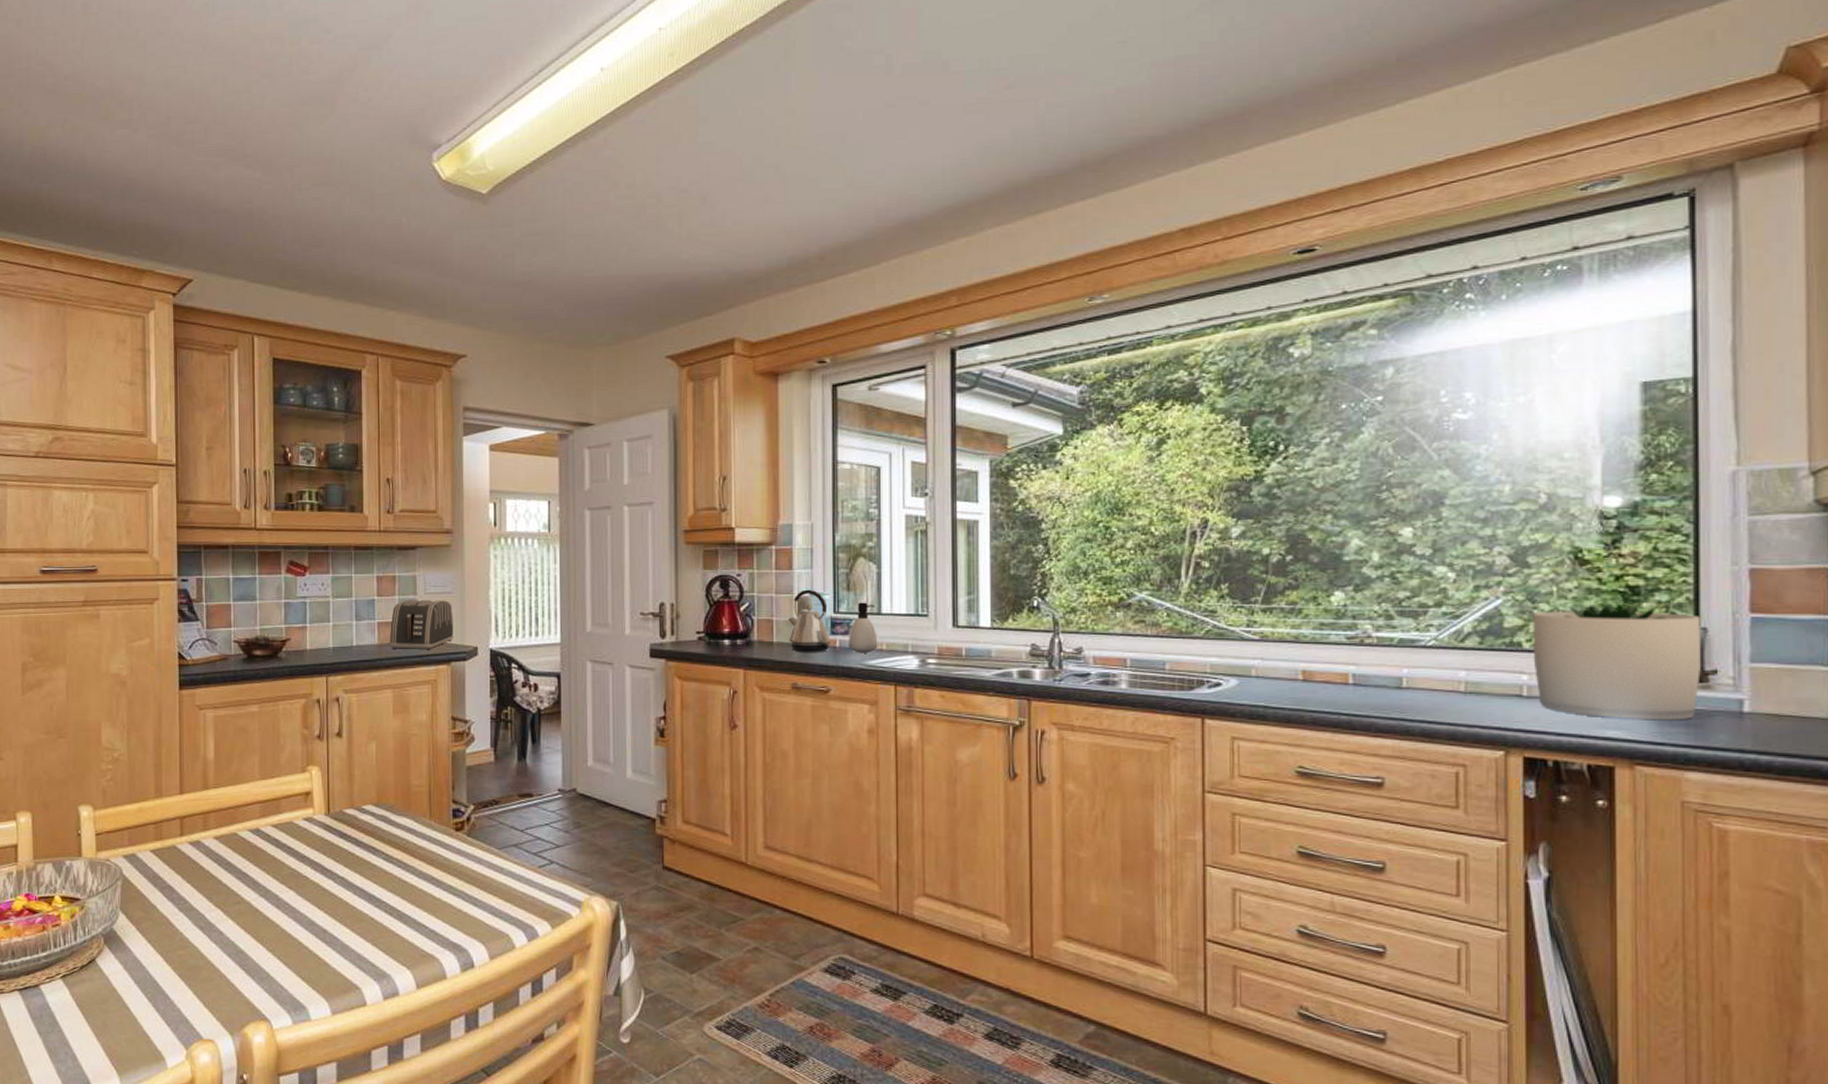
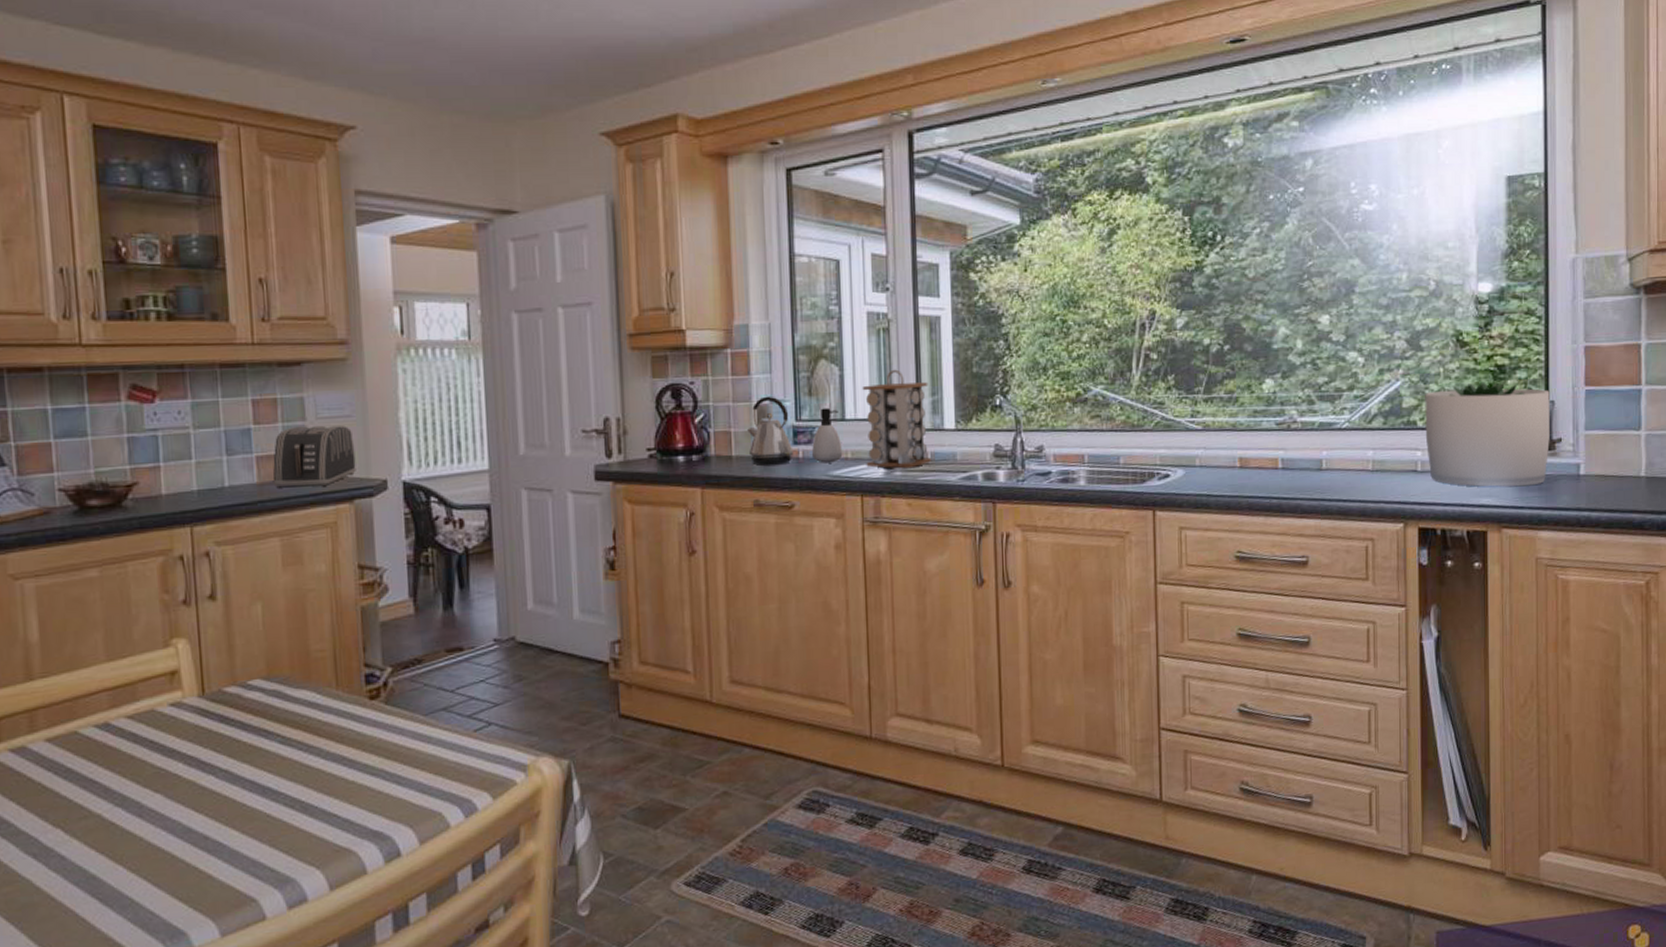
spice rack: none [898,569,967,663] -> present [862,369,932,470]

